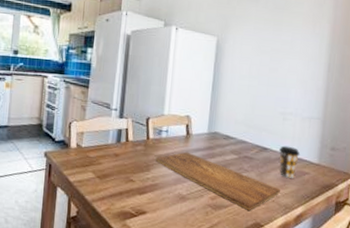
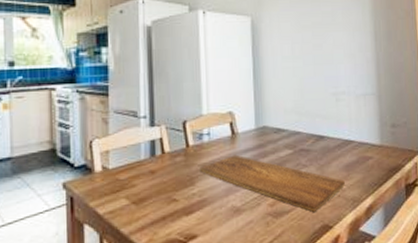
coffee cup: present [278,145,301,179] -> none [336,130,360,168]

